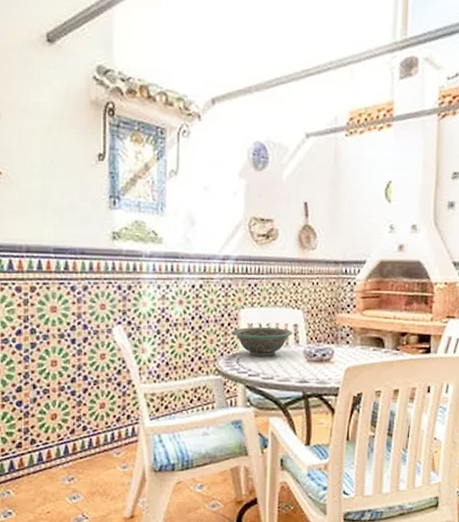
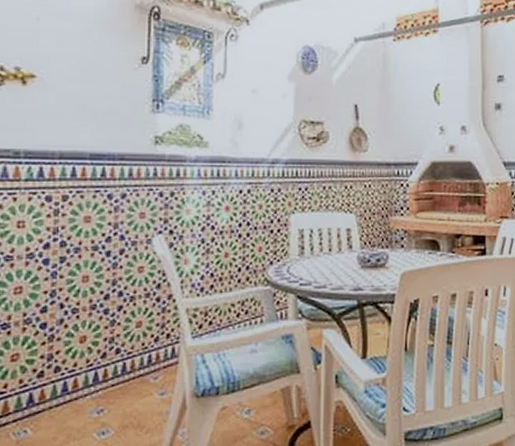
decorative bowl: present [232,327,292,358] -> none [282,233,345,265]

